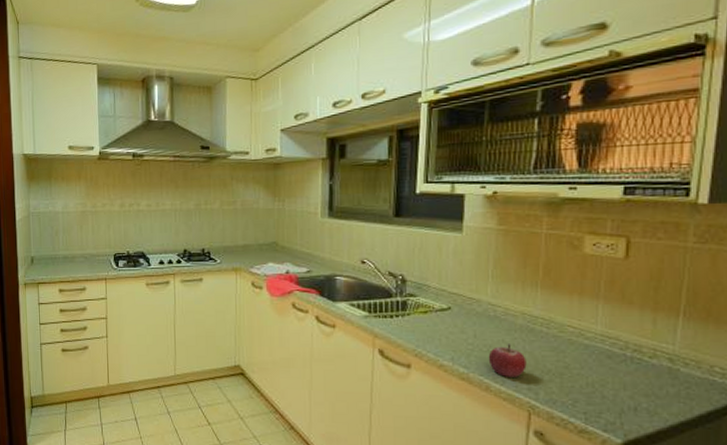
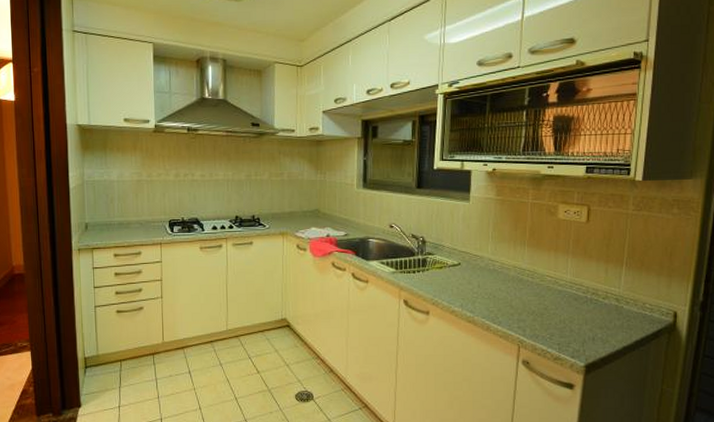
fruit: present [488,344,527,377] -> none [488,291,517,318]

